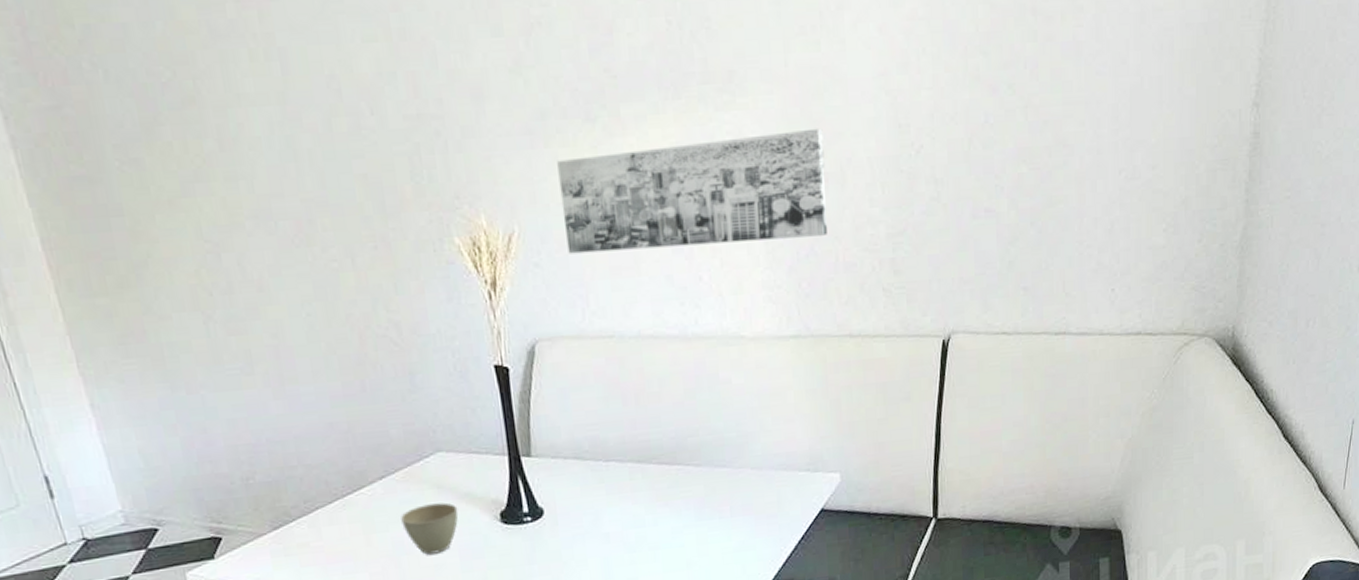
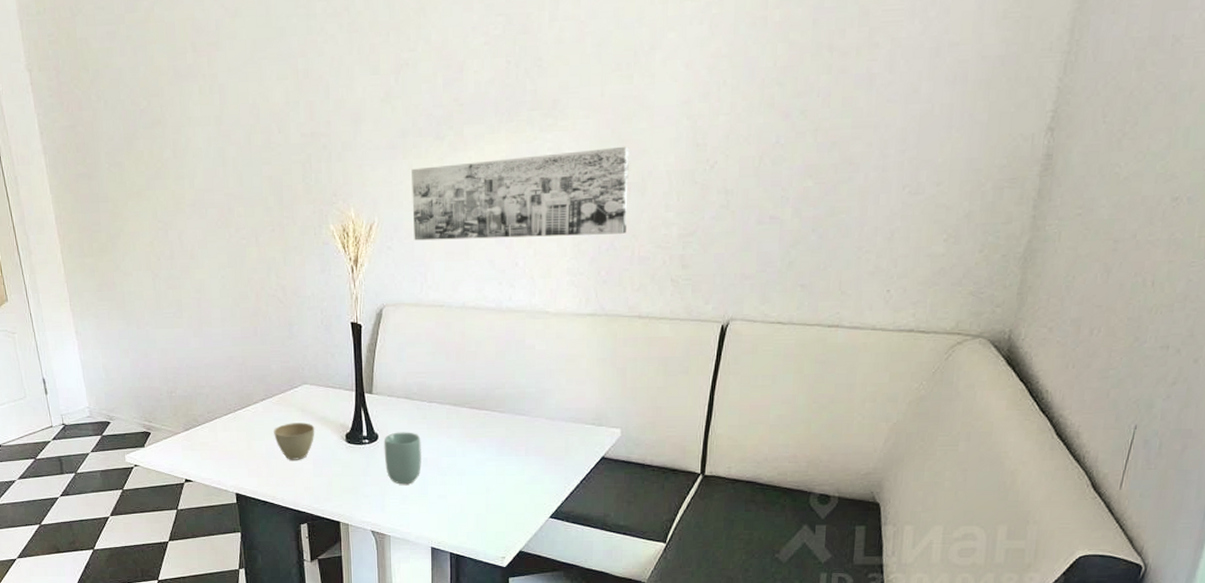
cup: none [551,501,603,570] -> present [384,432,421,485]

